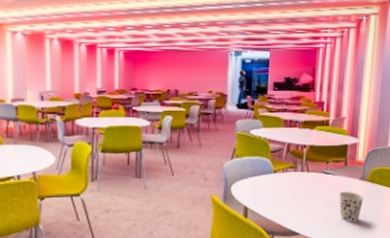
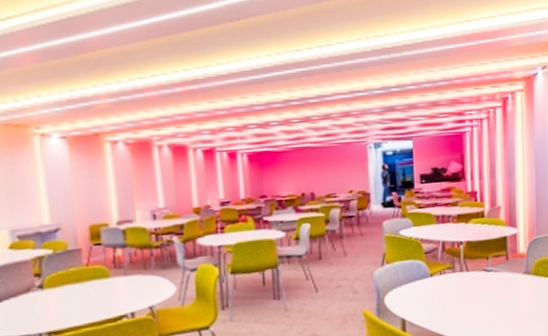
cup: present [339,191,364,223] -> none [504,288,531,324]

